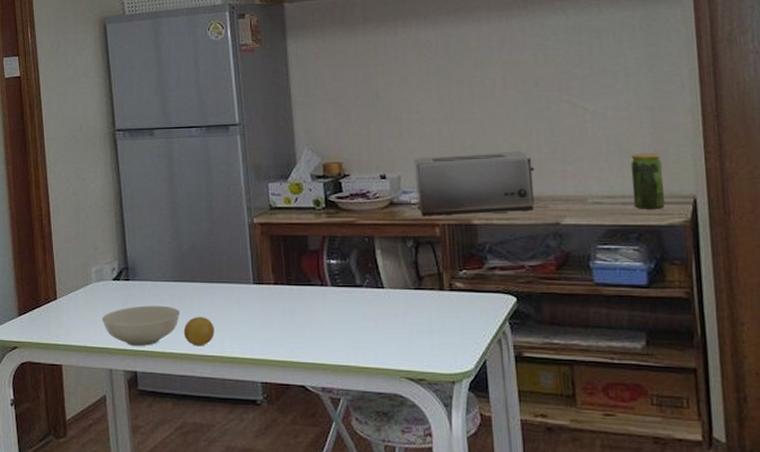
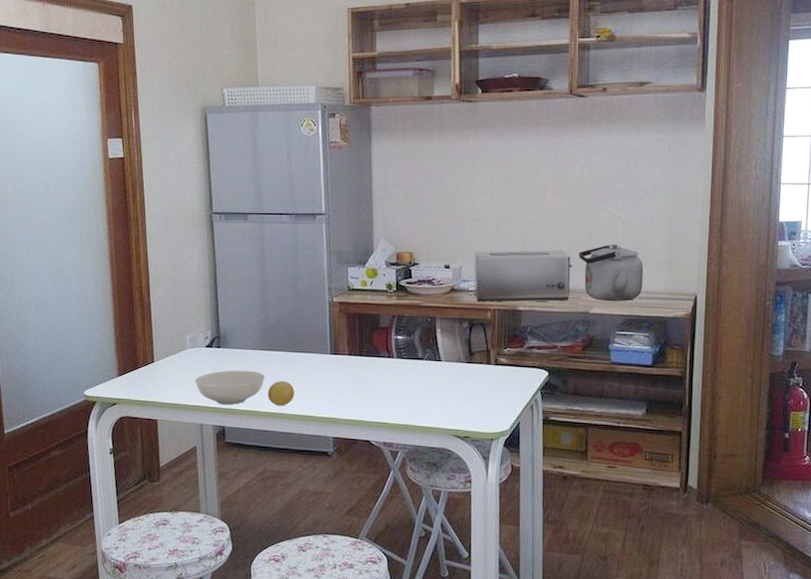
kettle: none [541,141,625,210] -> present [579,244,644,302]
jar: present [630,152,666,209] -> none [648,256,674,304]

